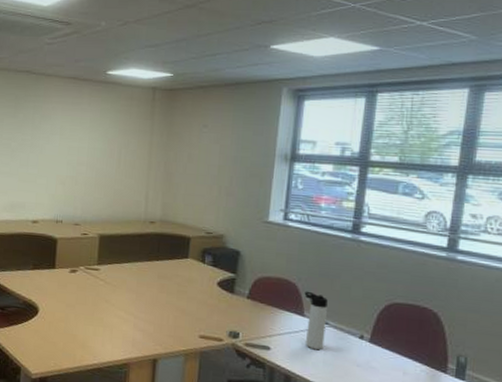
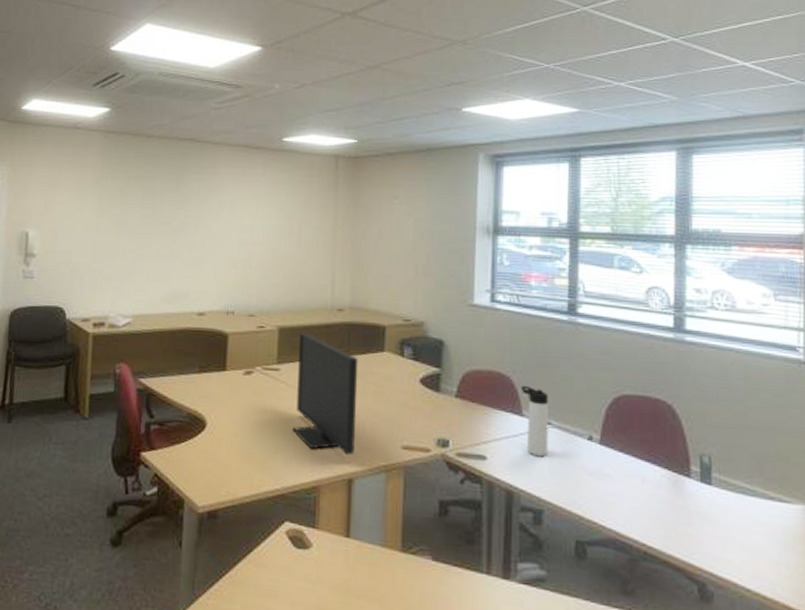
computer monitor: none [109,240,166,341] -> present [292,333,359,456]

